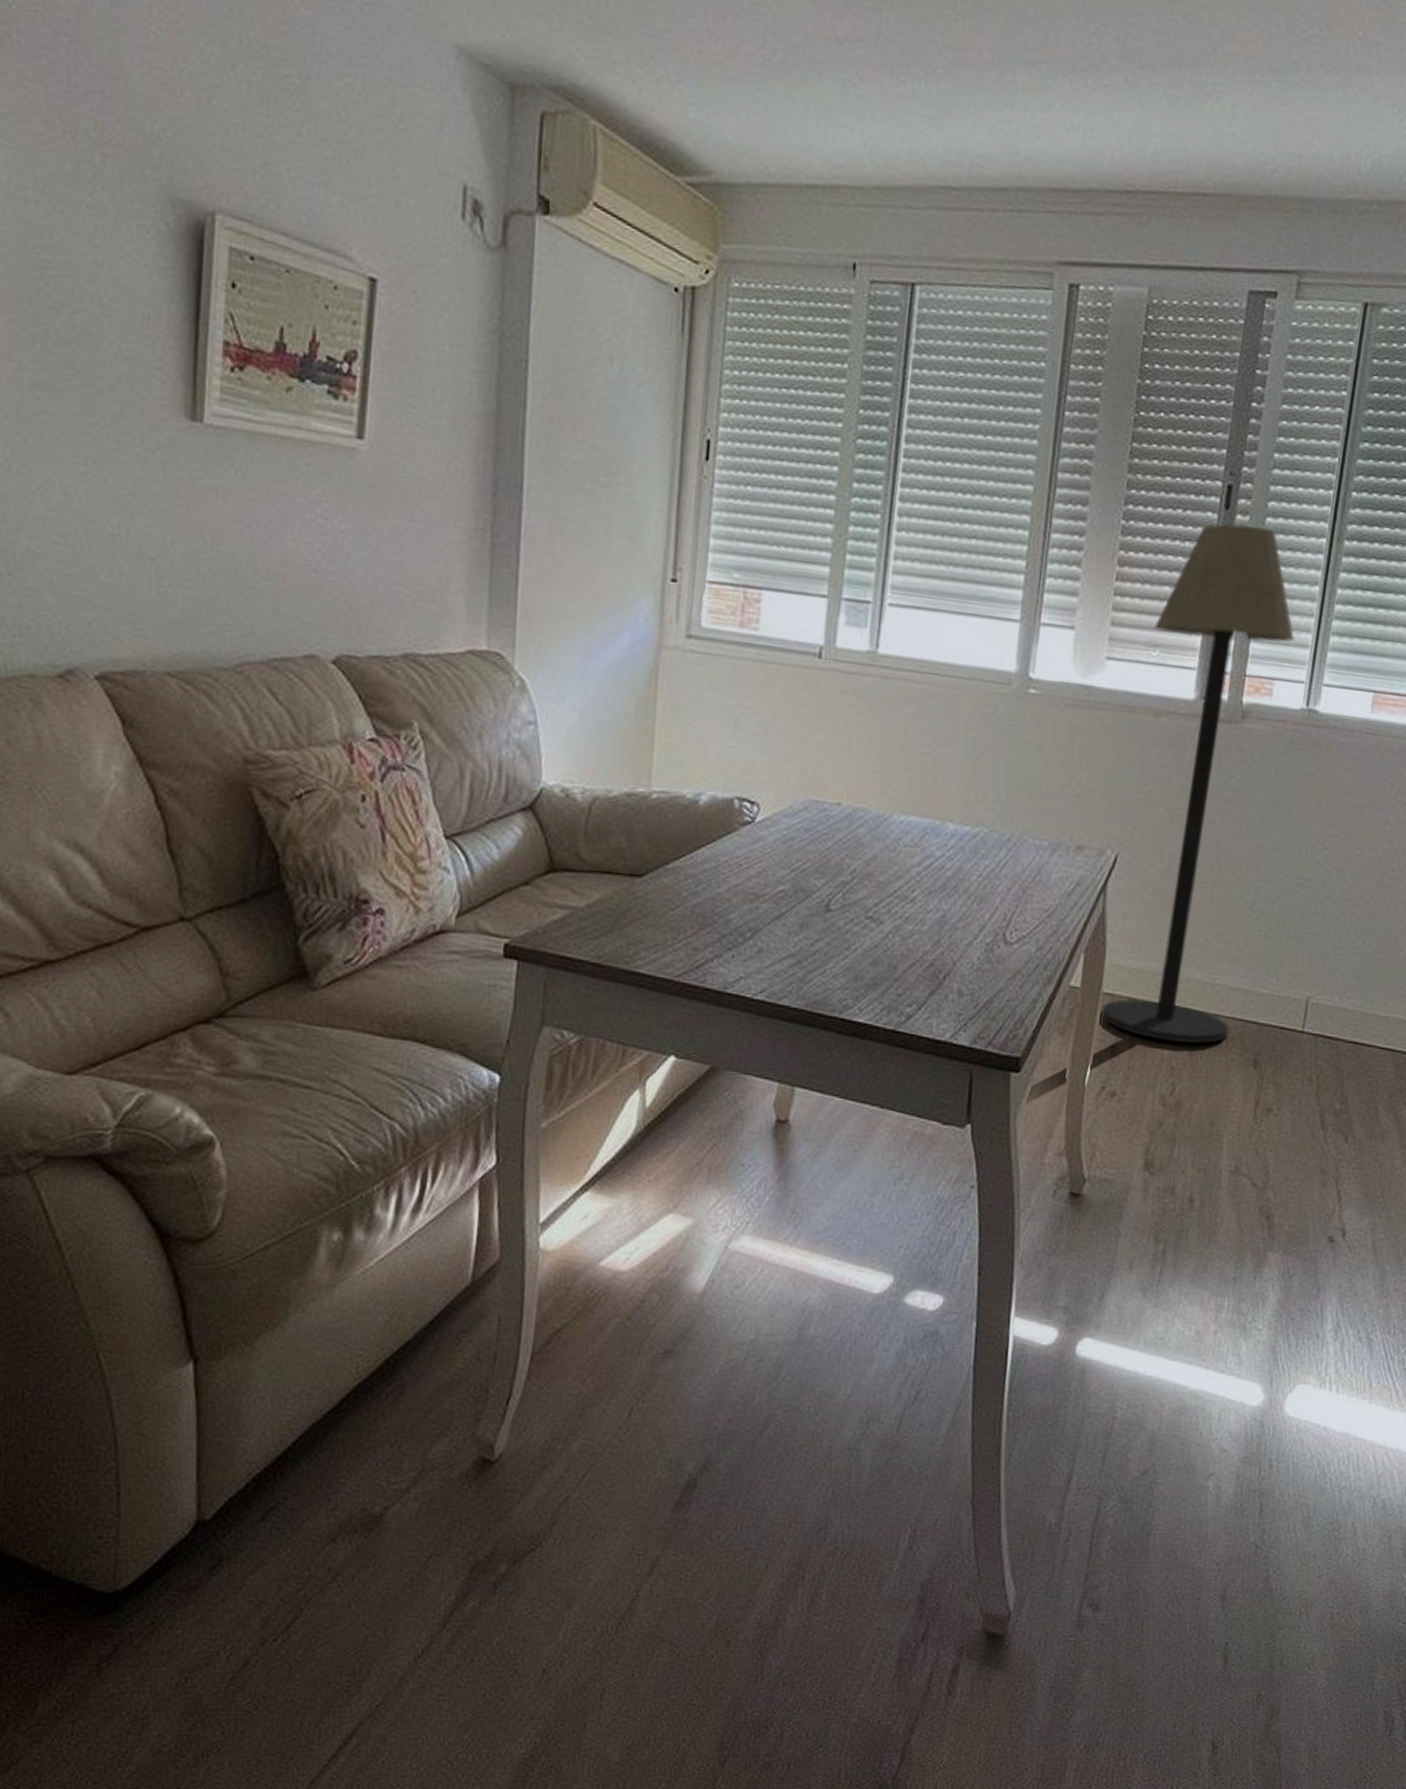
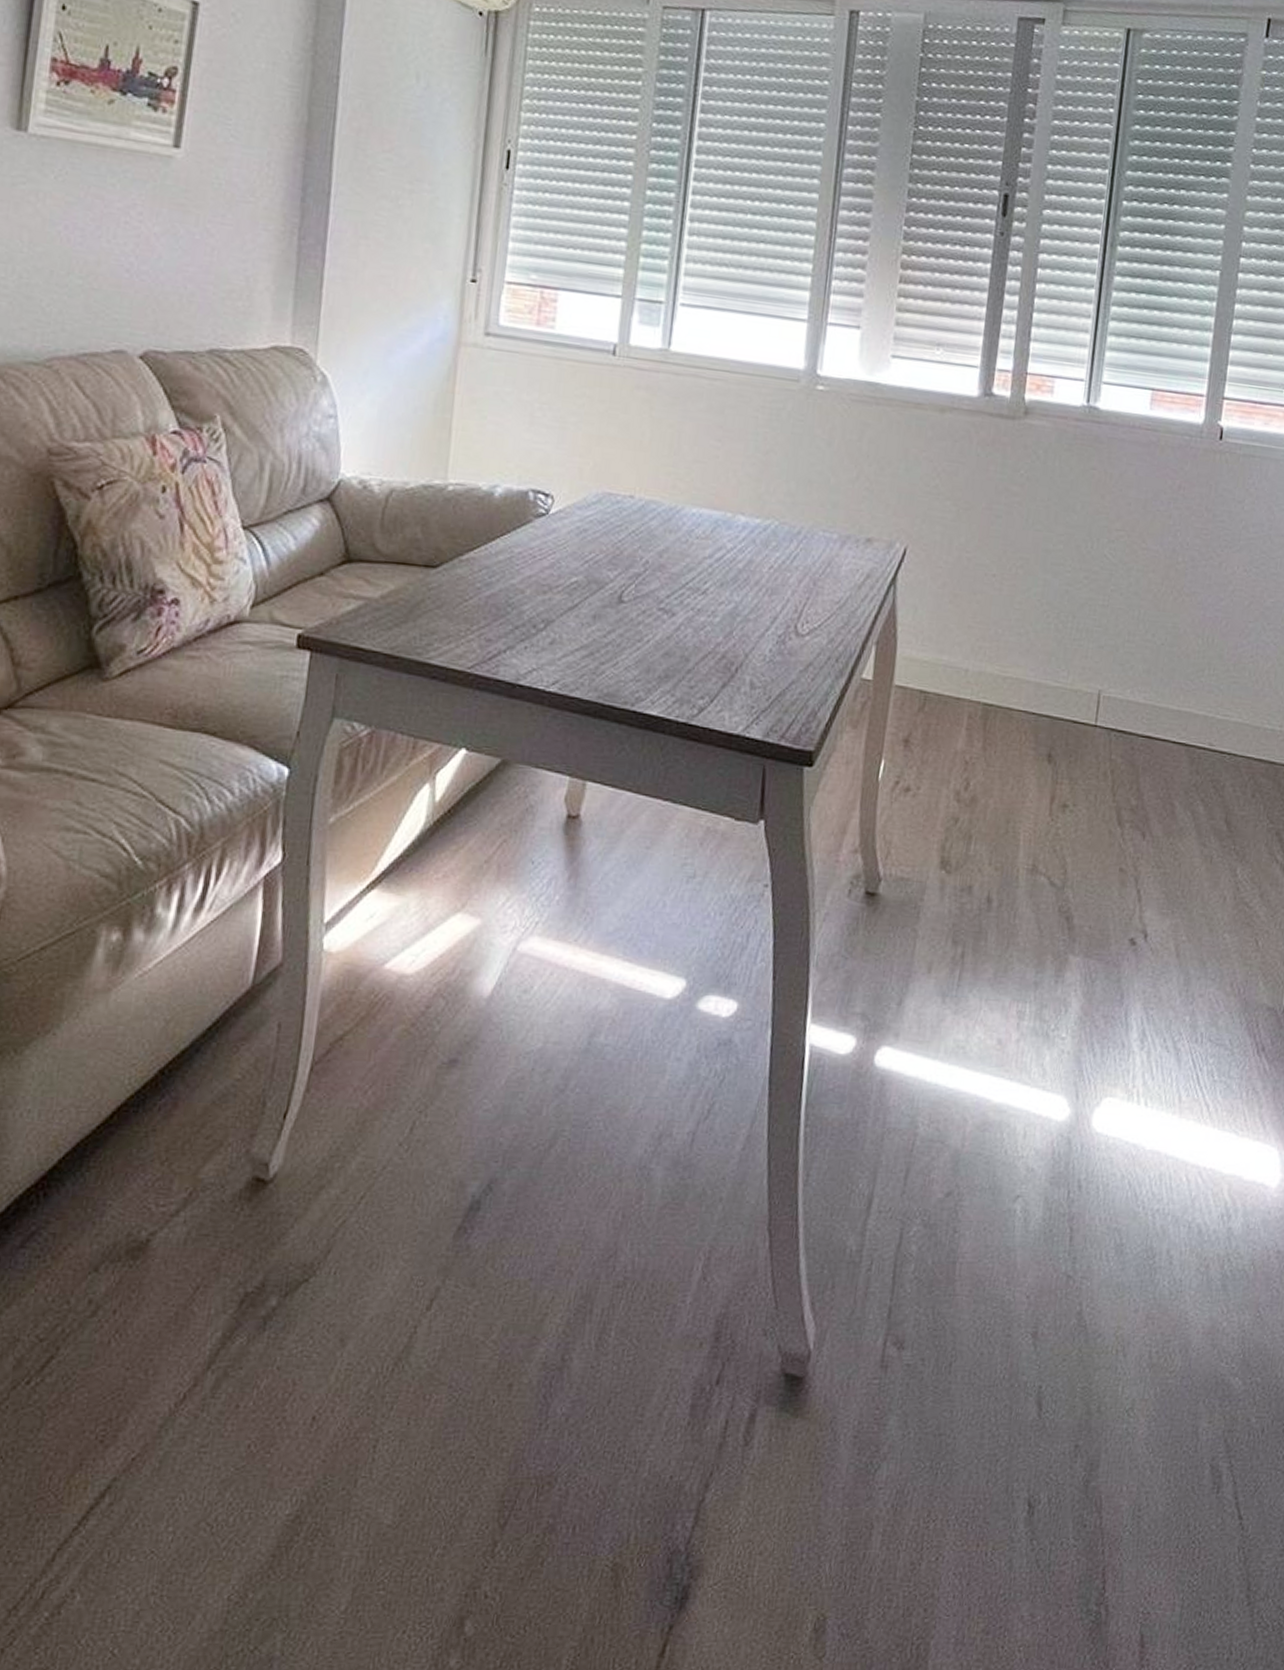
floor lamp: present [1101,523,1295,1044] -> none [894,229,1073,738]

